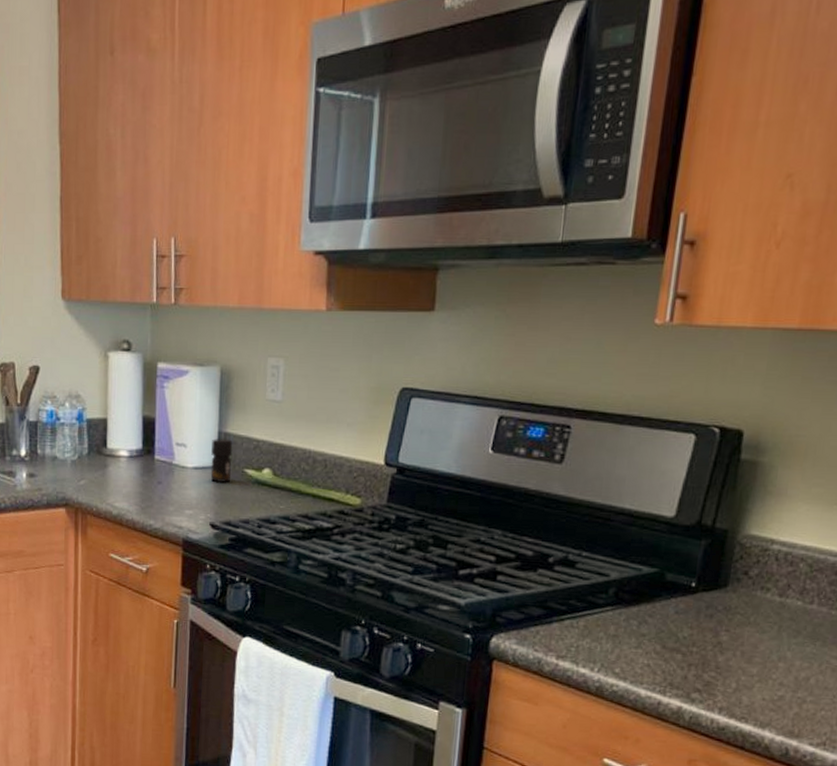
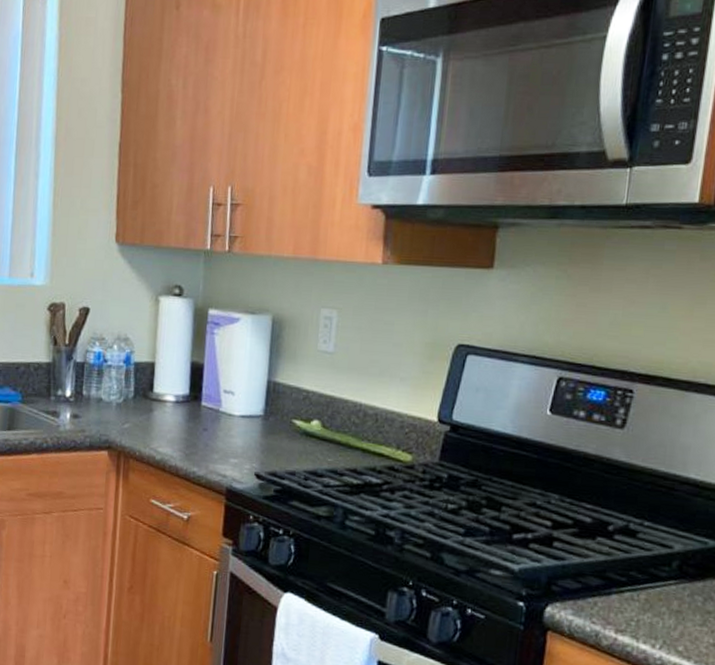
jar: present [210,438,233,483] -> none [257,387,282,433]

